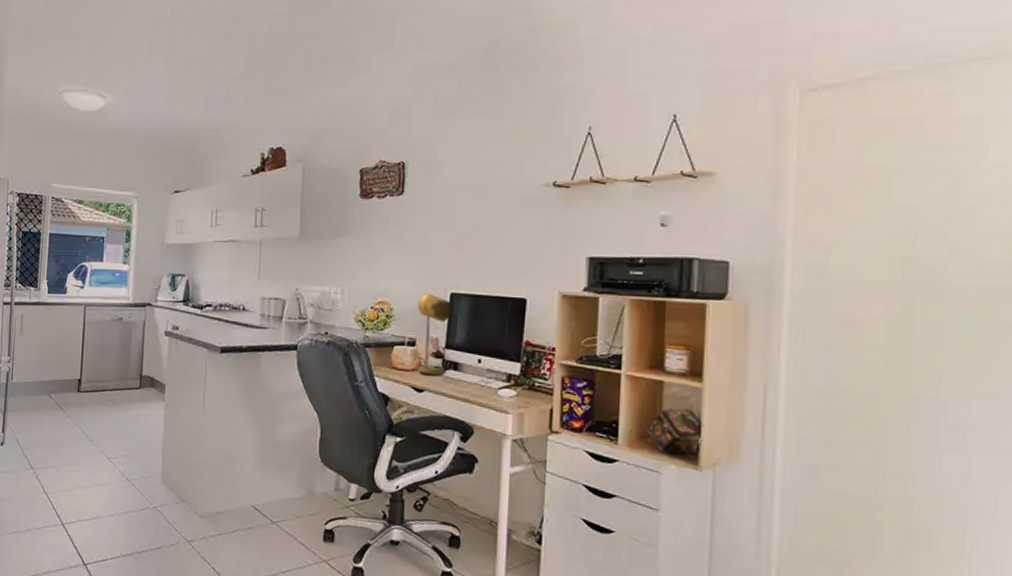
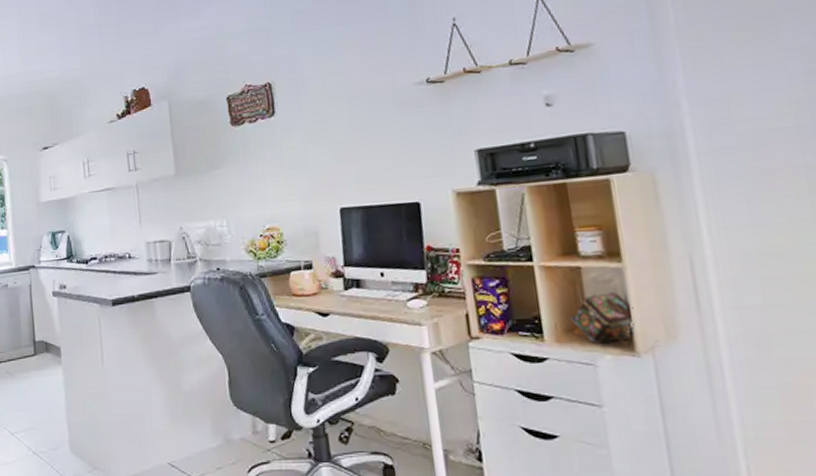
desk lamp: present [418,293,452,377] -> none [308,212,348,298]

